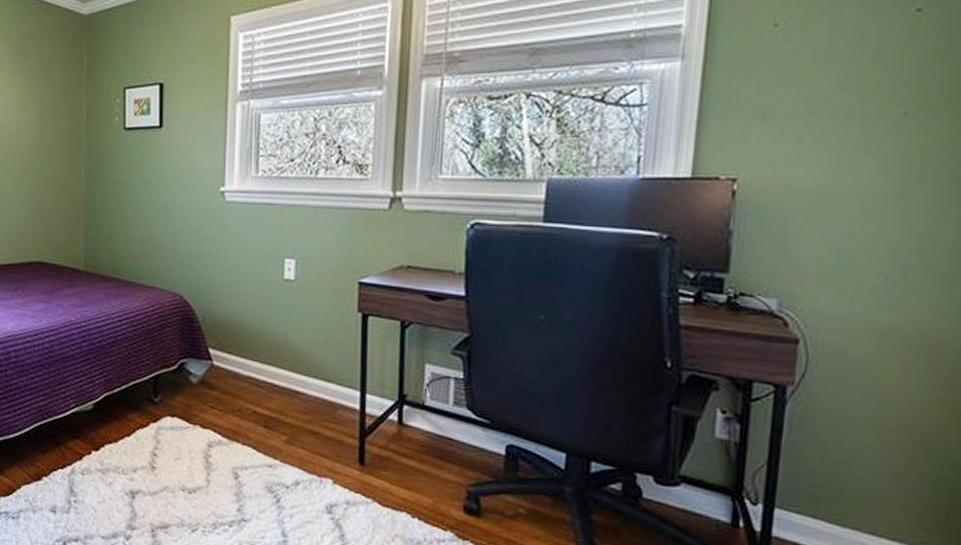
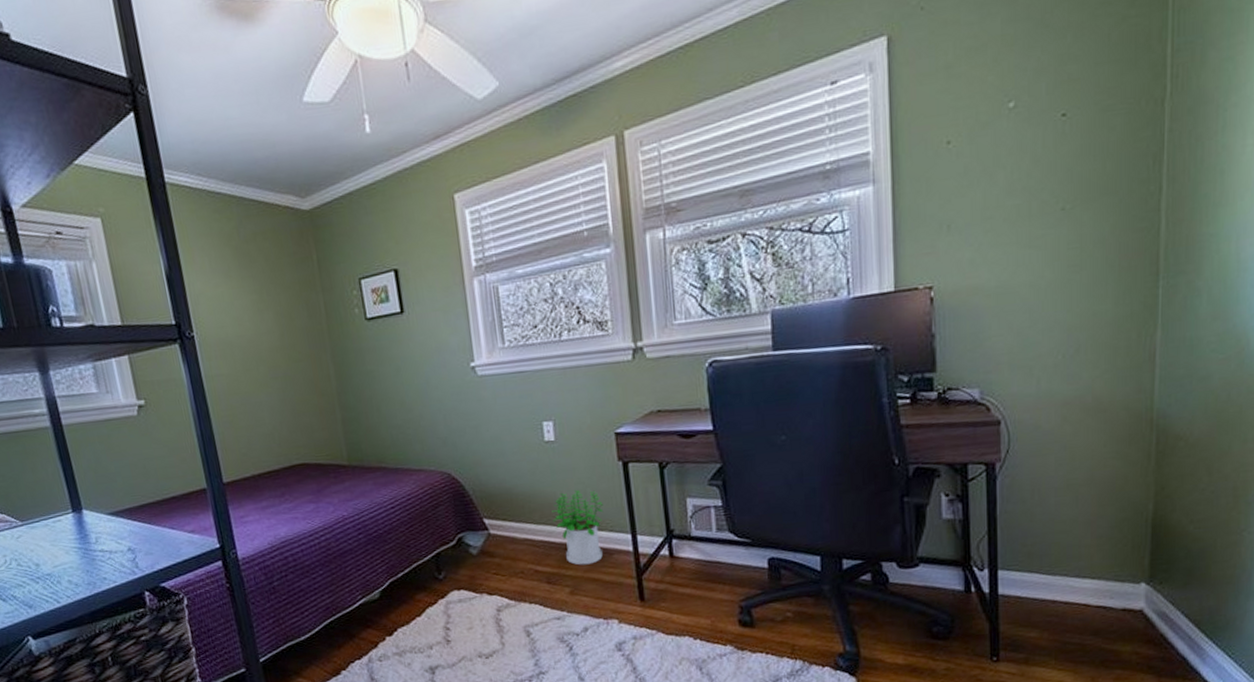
potted plant: none [280,334,335,416] -> present [552,490,604,565]

